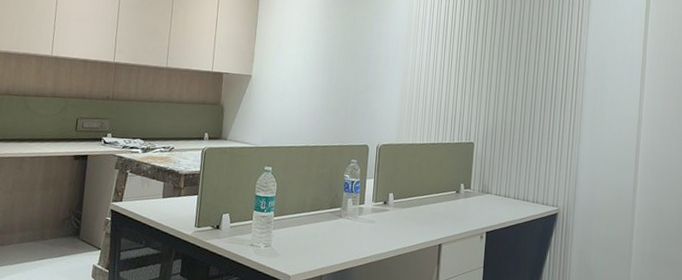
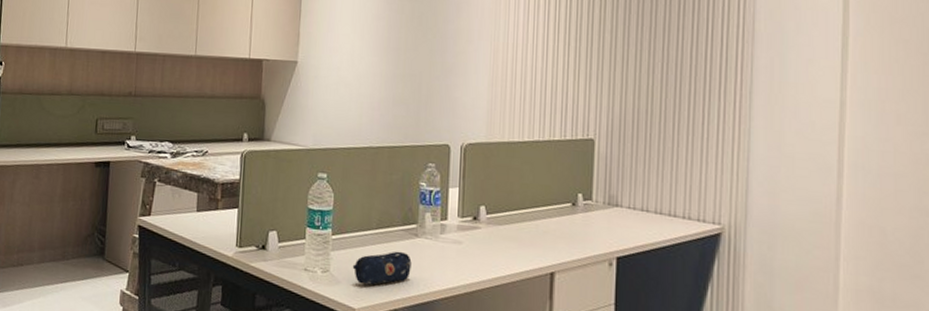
pencil case: none [289,229,336,256] -> present [352,251,412,285]

